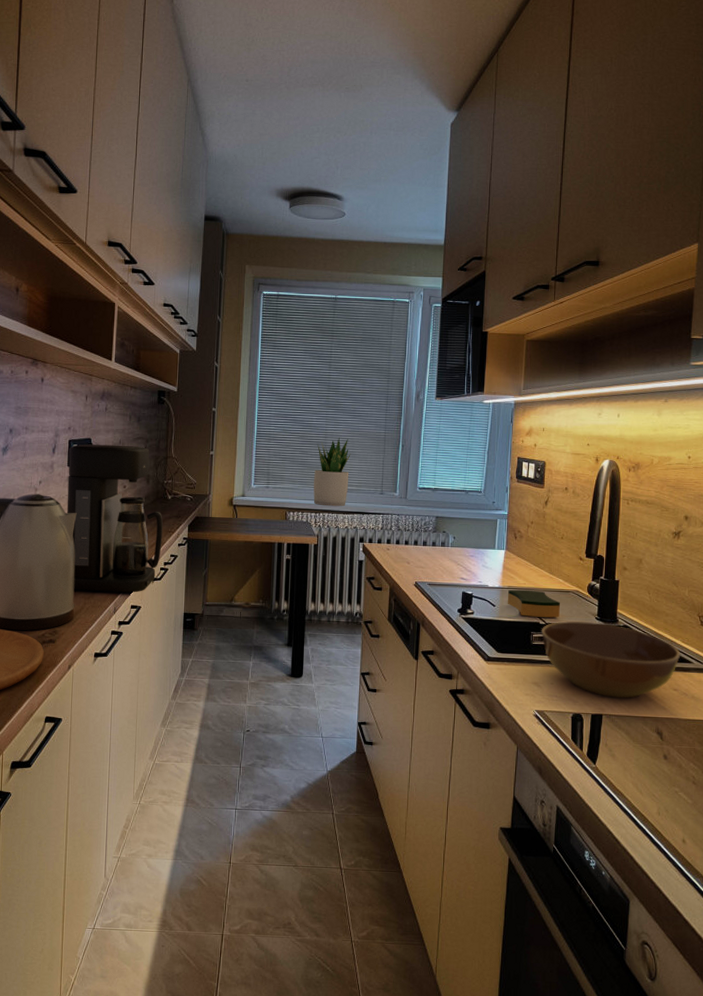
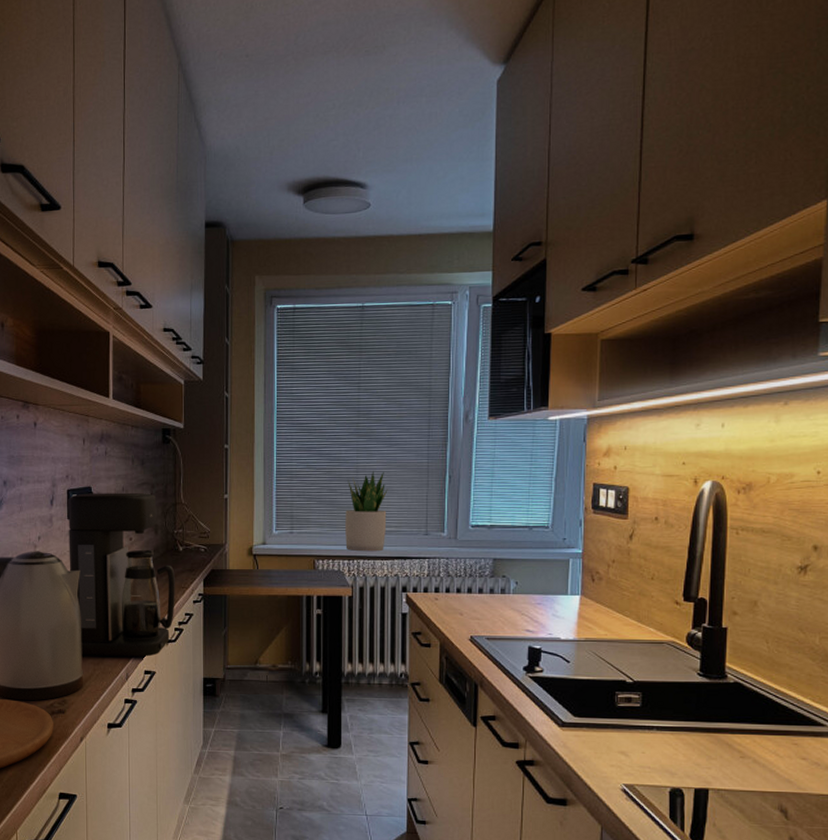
sponge: present [507,589,561,618] -> none [584,642,652,674]
bowl: present [541,621,681,699] -> none [628,678,811,770]

